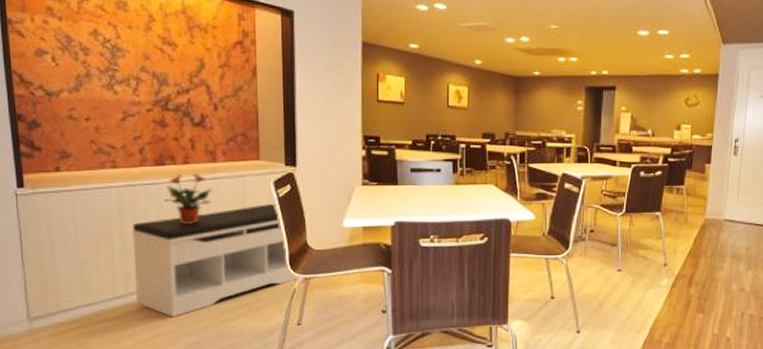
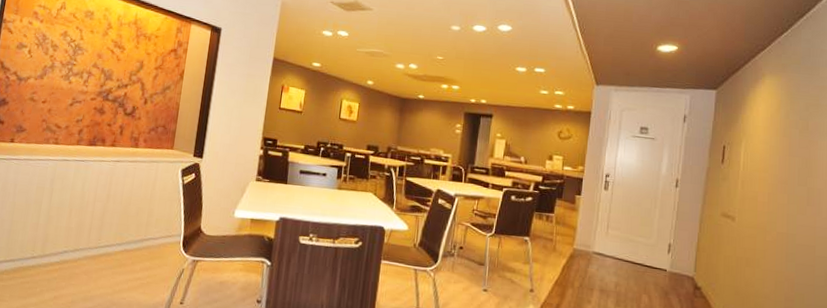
bench: present [132,204,306,317] -> none [49,188,204,282]
potted plant: present [164,173,213,224] -> none [89,155,130,199]

